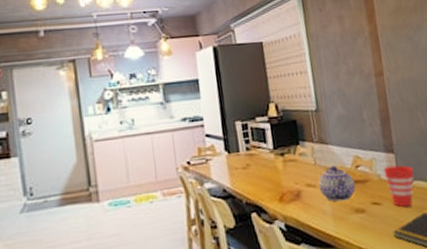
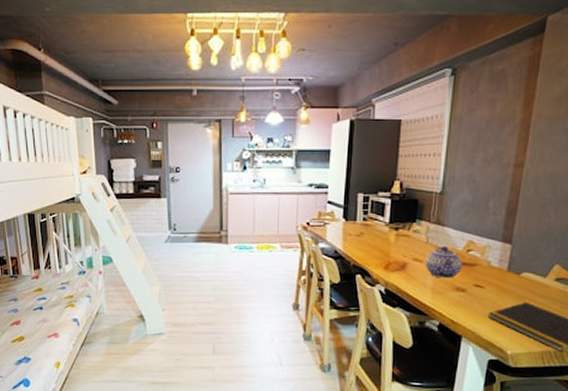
cup: present [383,165,414,208] -> none [494,255,528,295]

